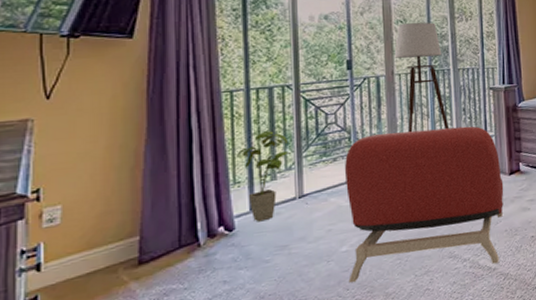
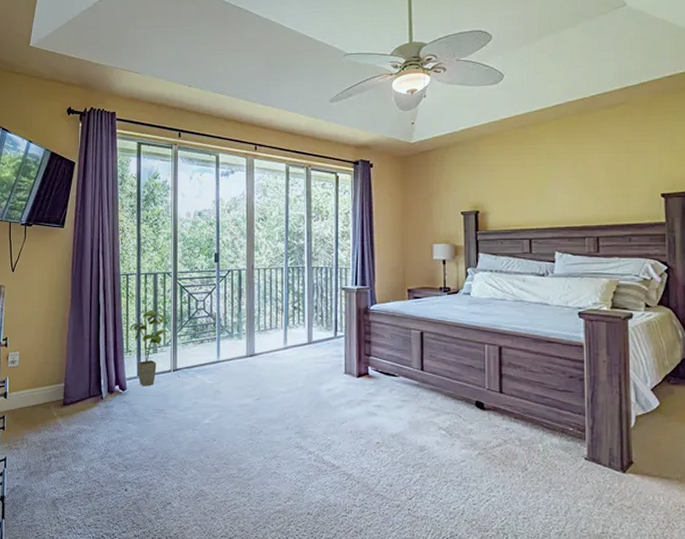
armchair: present [344,126,504,284] -> none [209,323,351,462]
floor lamp: present [394,23,449,133] -> none [255,221,301,325]

